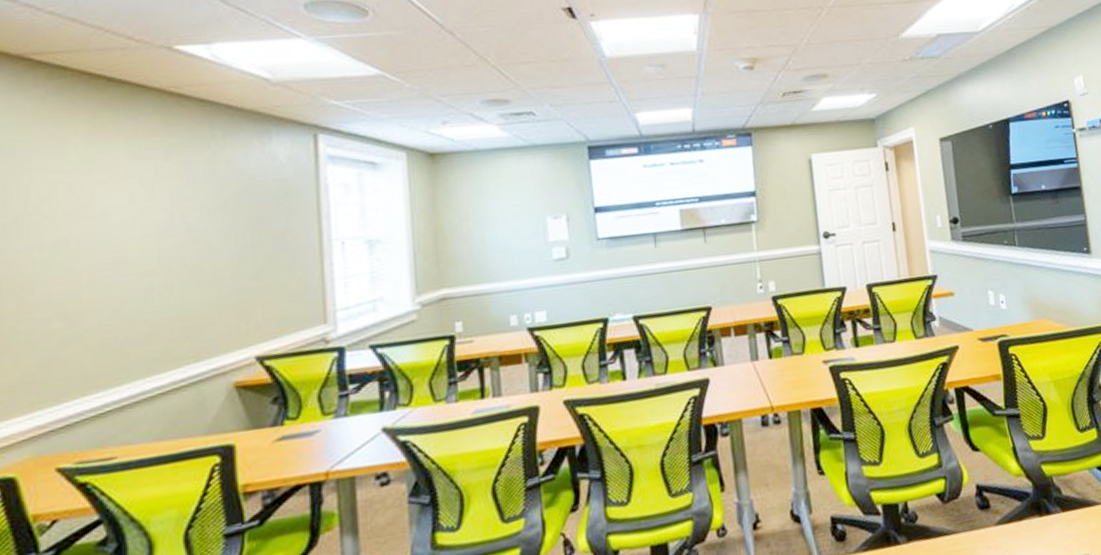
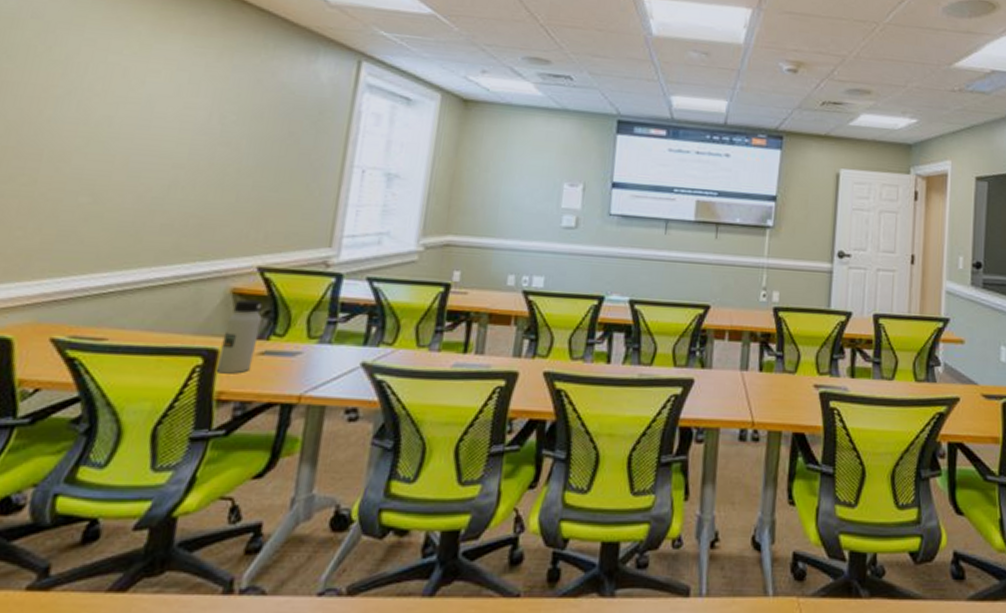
water bottle: none [235,388,272,467] -> present [215,299,263,374]

